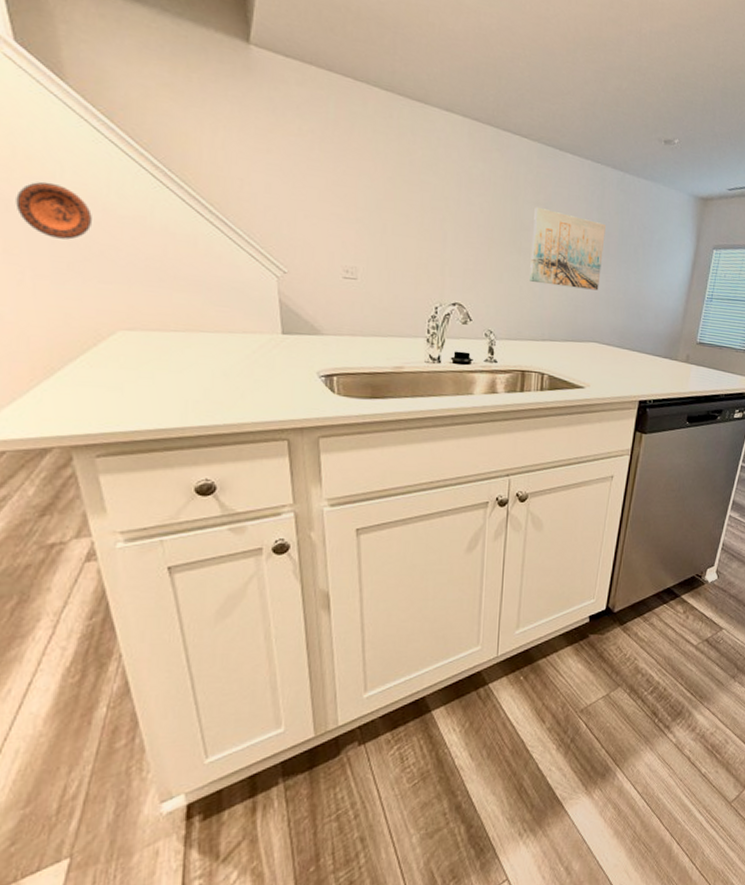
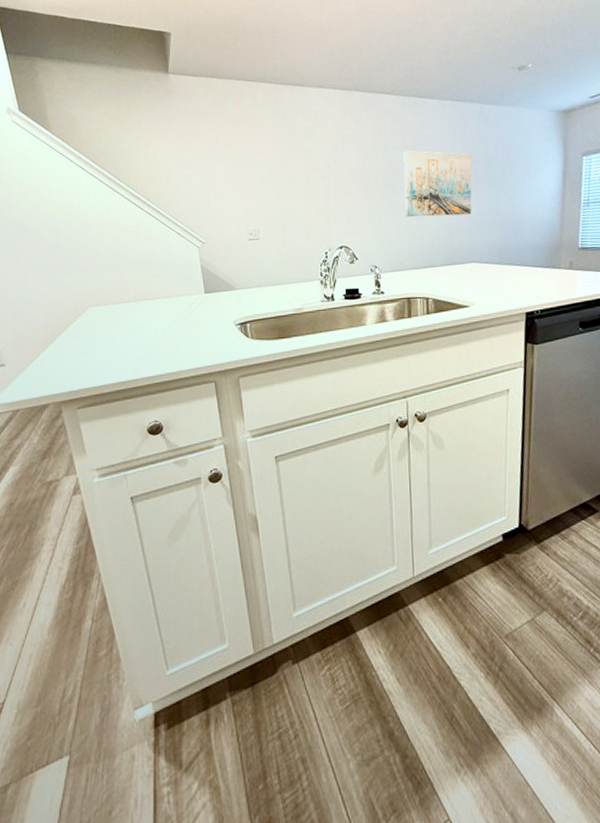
decorative plate: present [15,181,92,240] -> none [22,204,69,244]

